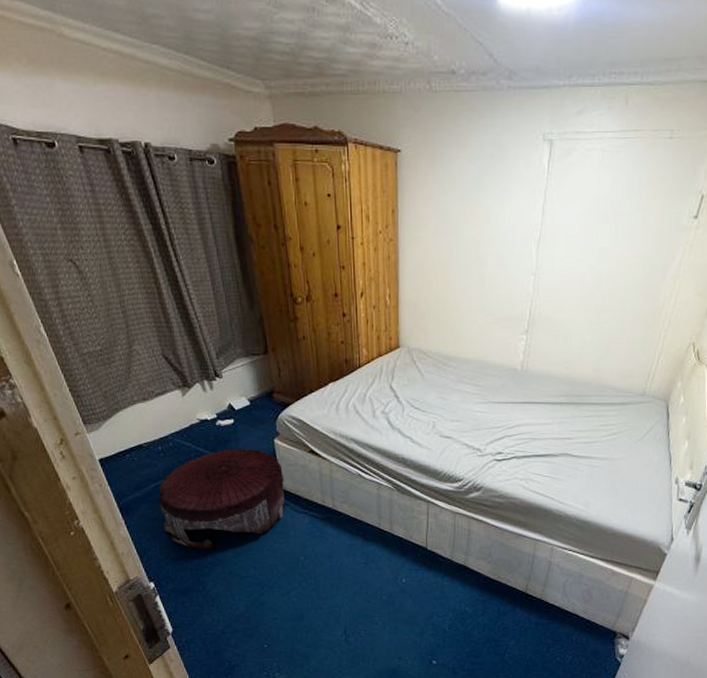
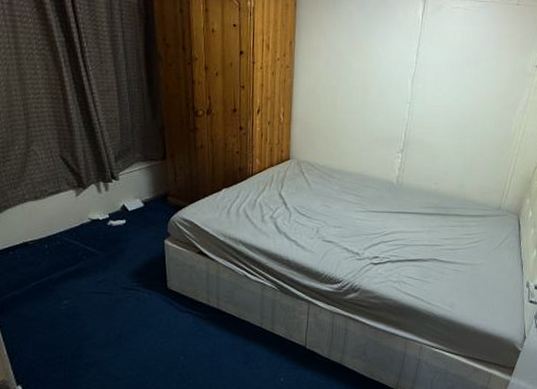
pouf: present [158,448,286,550] -> none [37,247,171,351]

